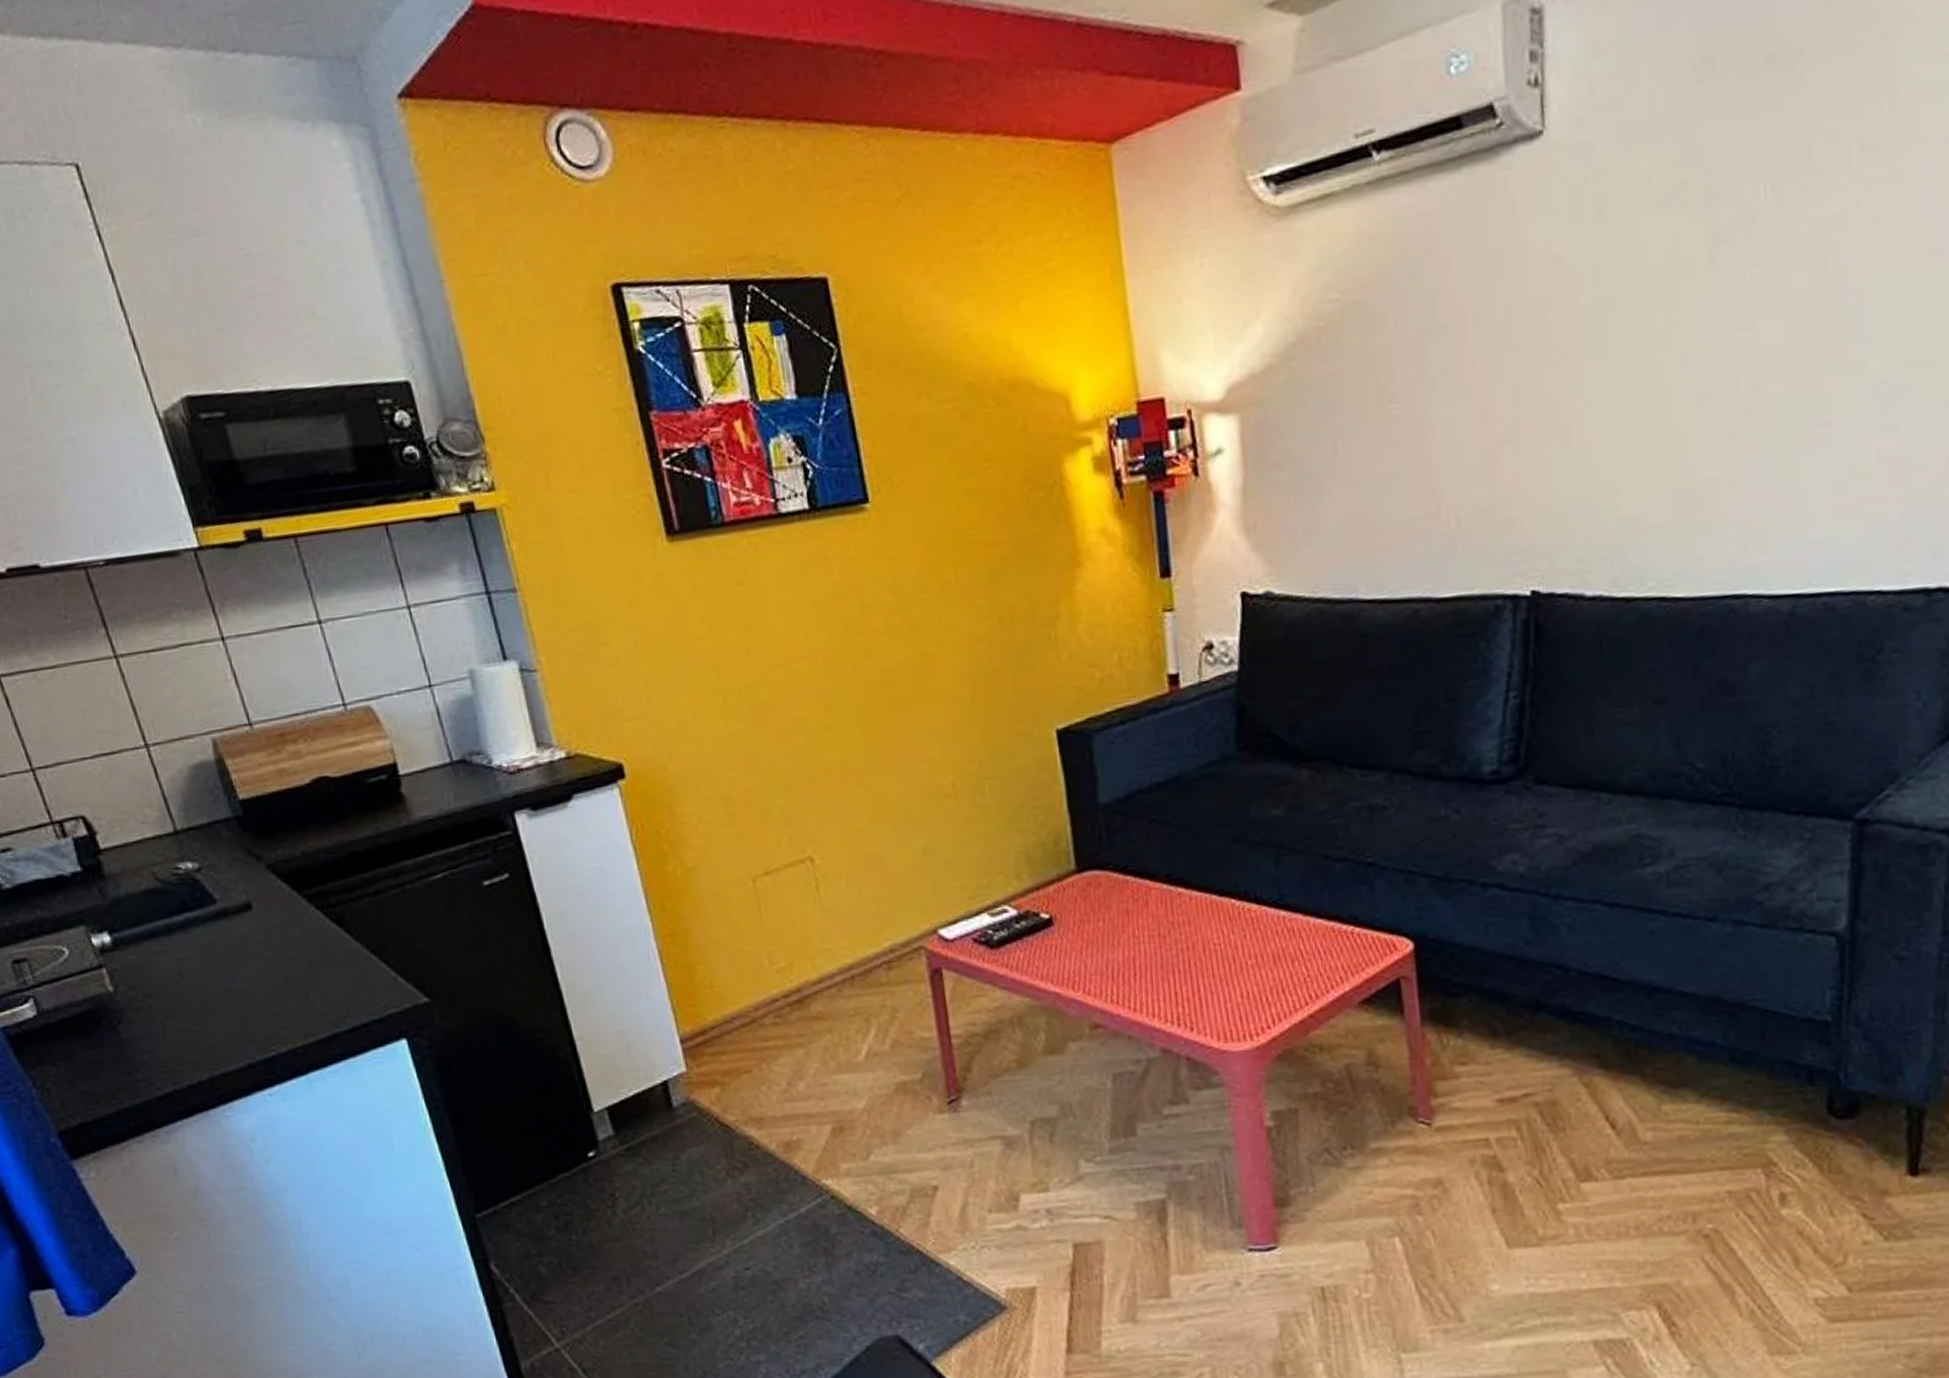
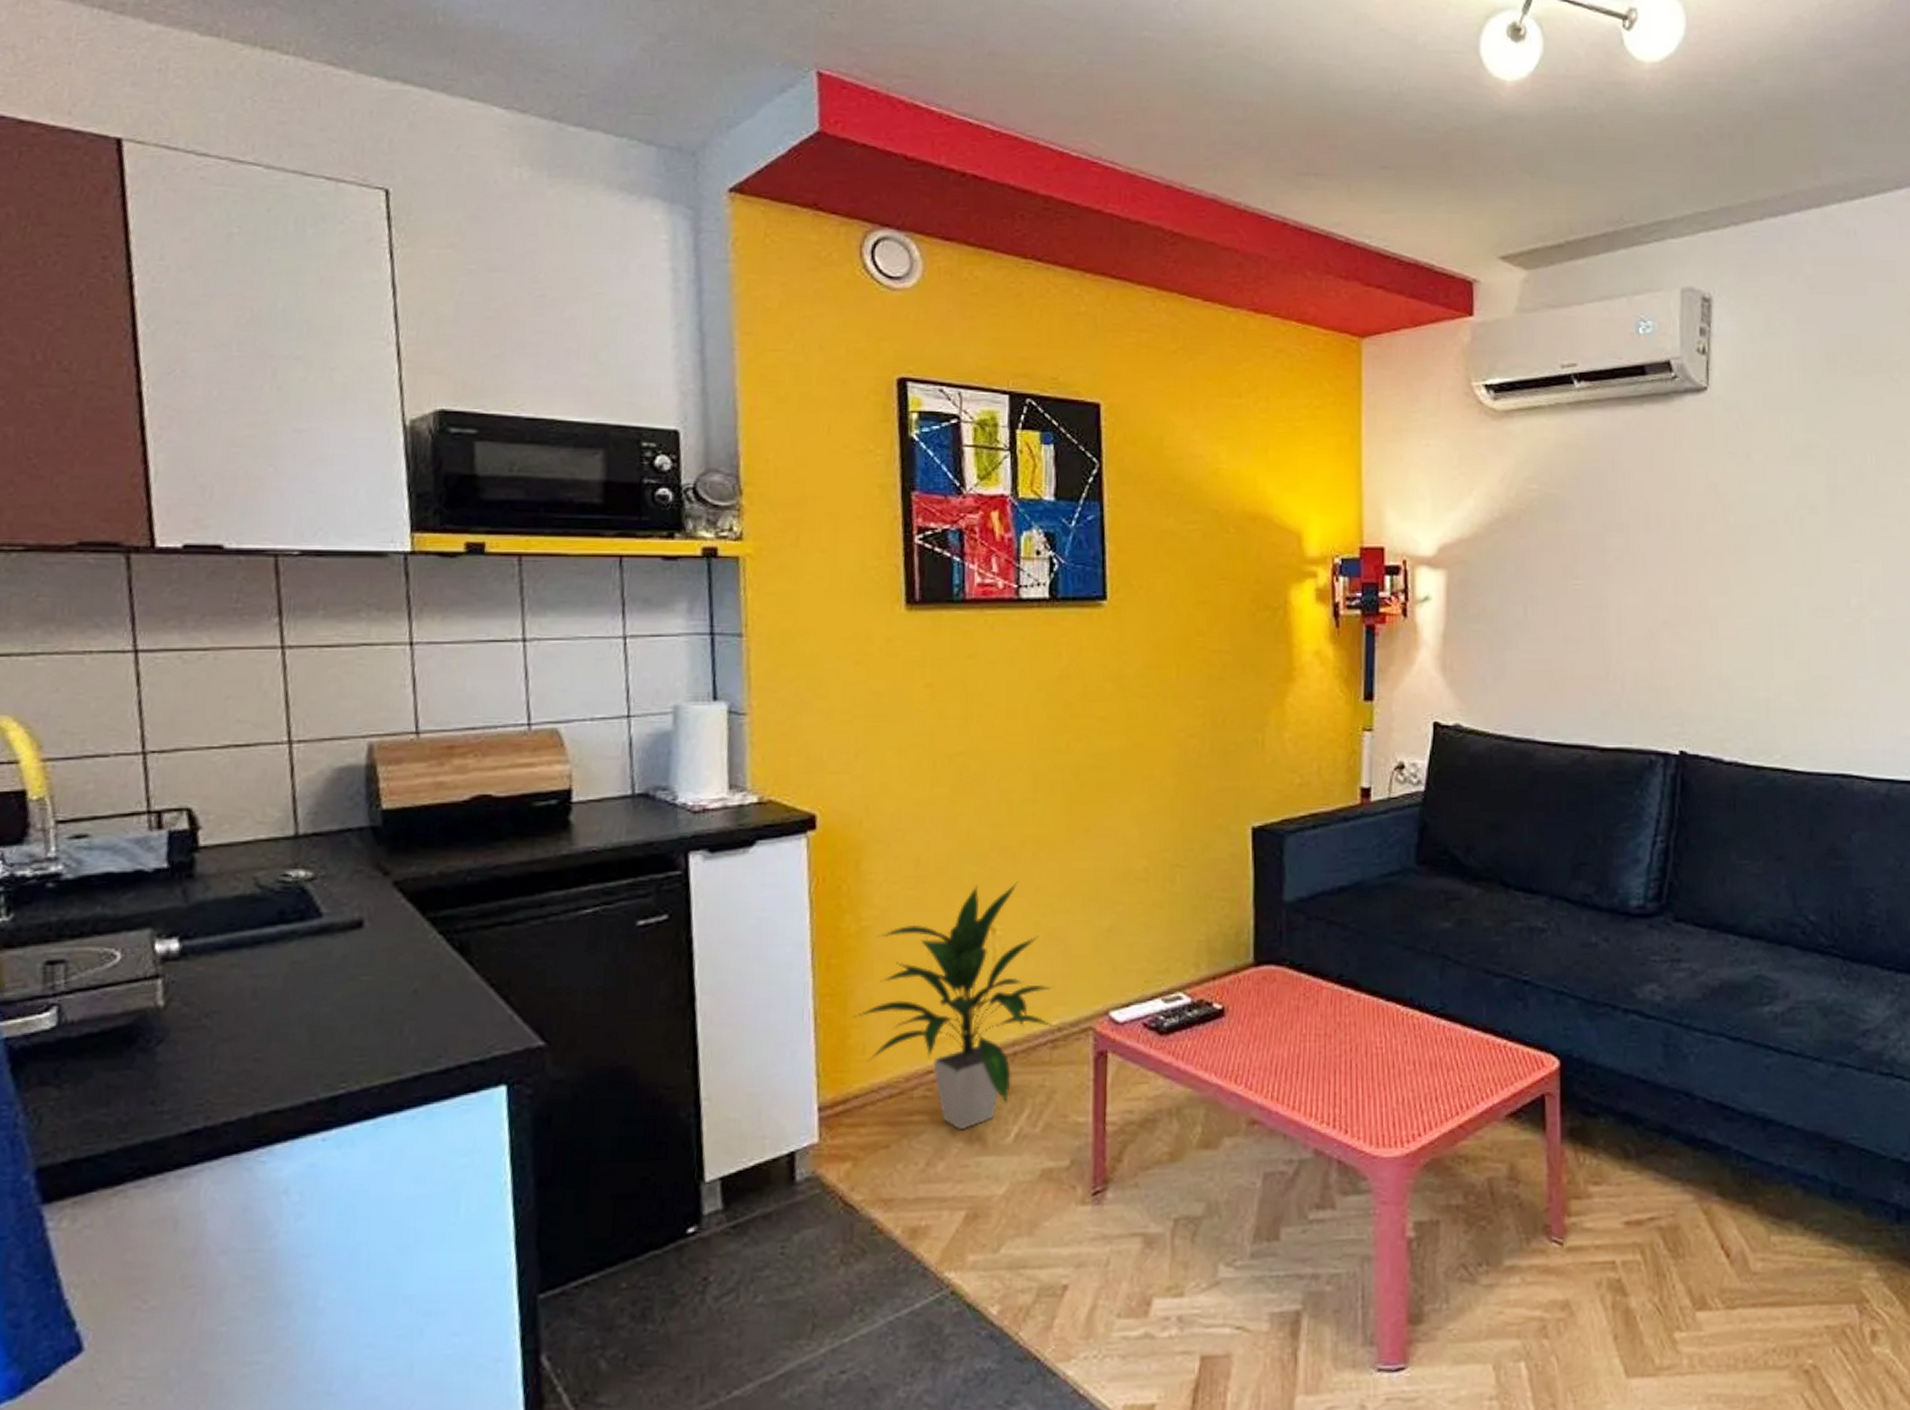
indoor plant: none [695,810,887,1051] -> present [853,882,1055,1129]

